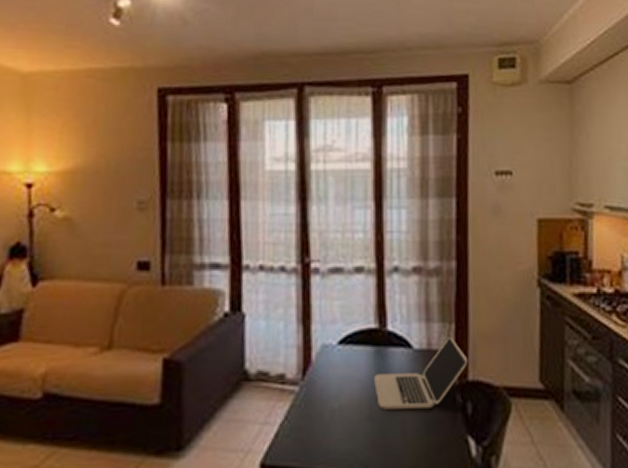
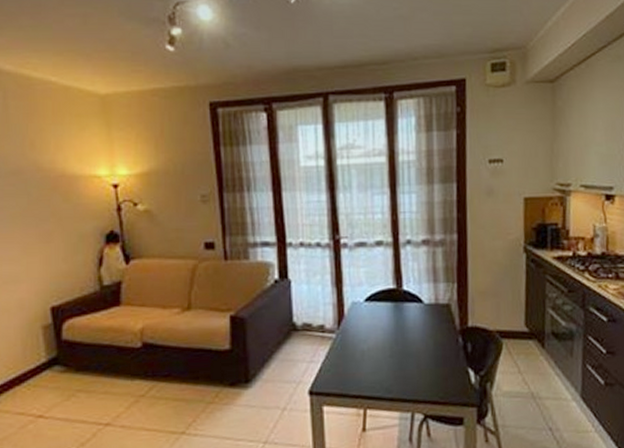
laptop: present [374,338,468,410] -> none [394,294,468,350]

